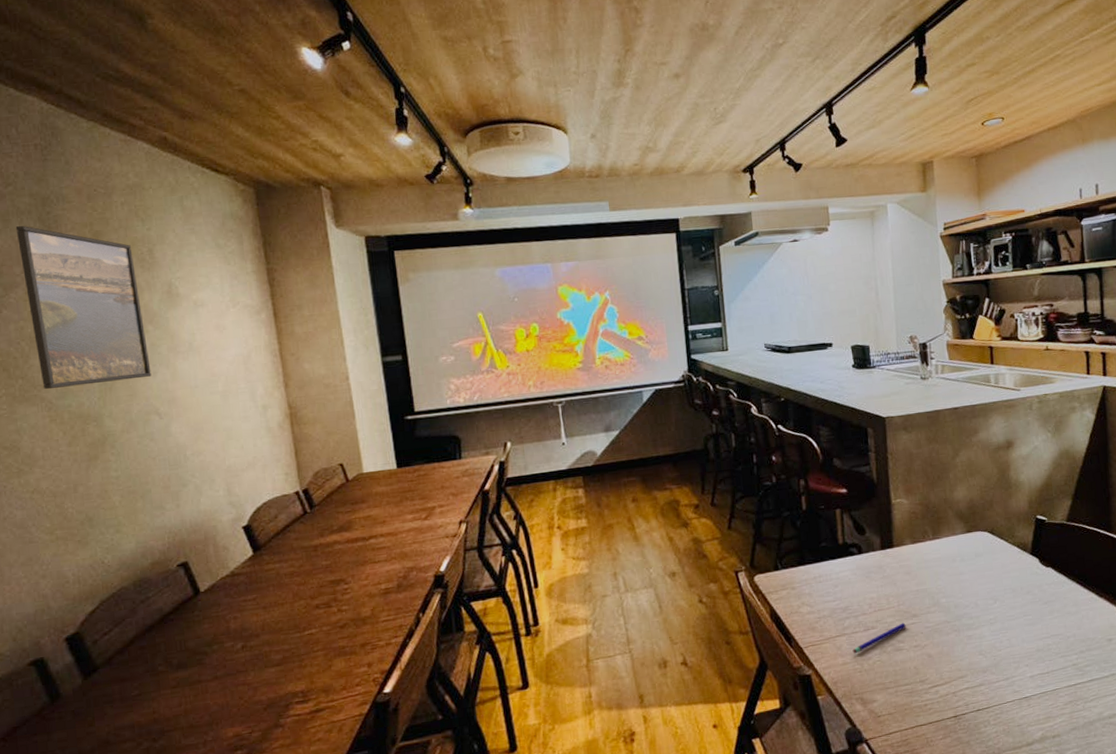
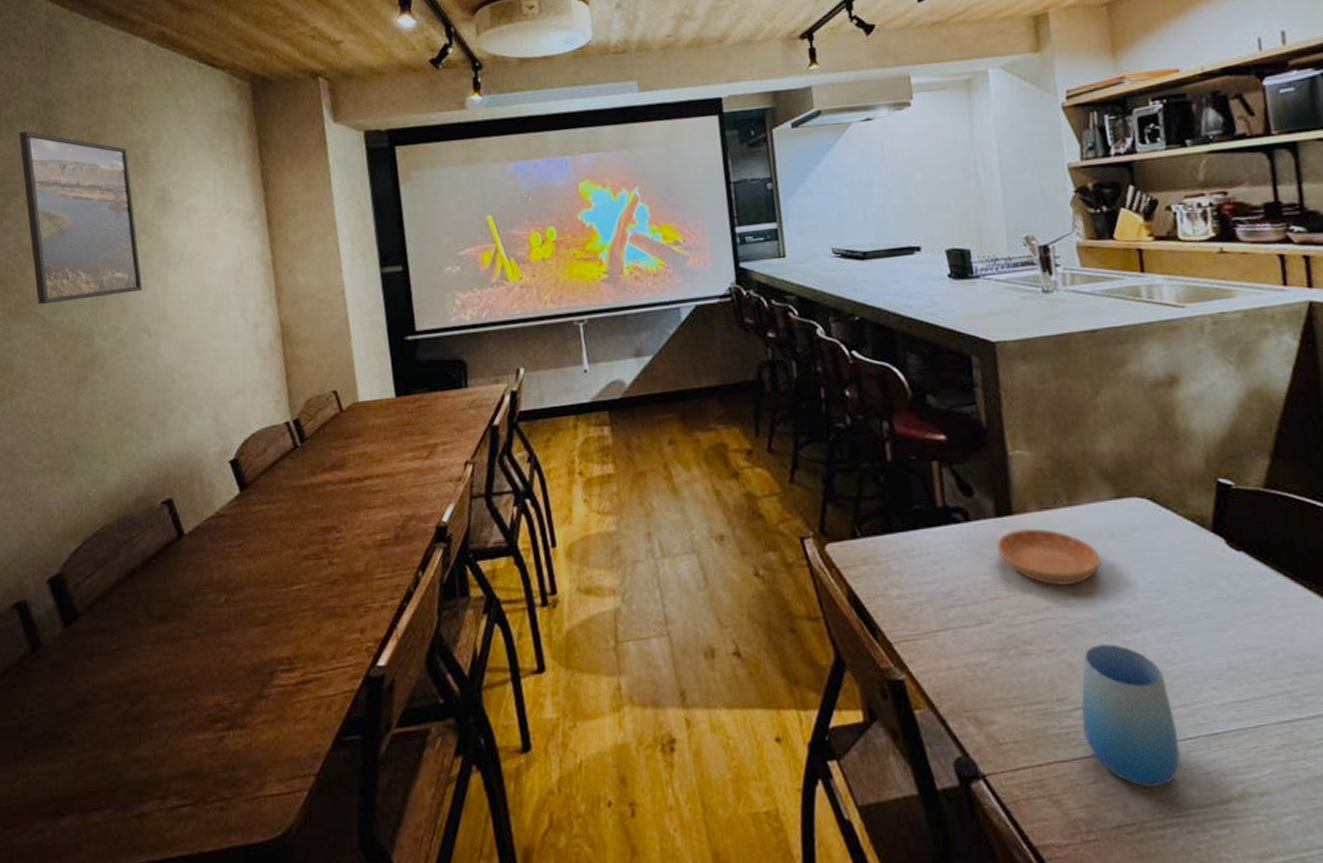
pen: present [852,622,906,654] -> none [960,617,1035,656]
saucer: none [881,557,954,599] -> present [996,528,1101,586]
cup: none [936,638,1002,739] -> present [1081,644,1181,787]

